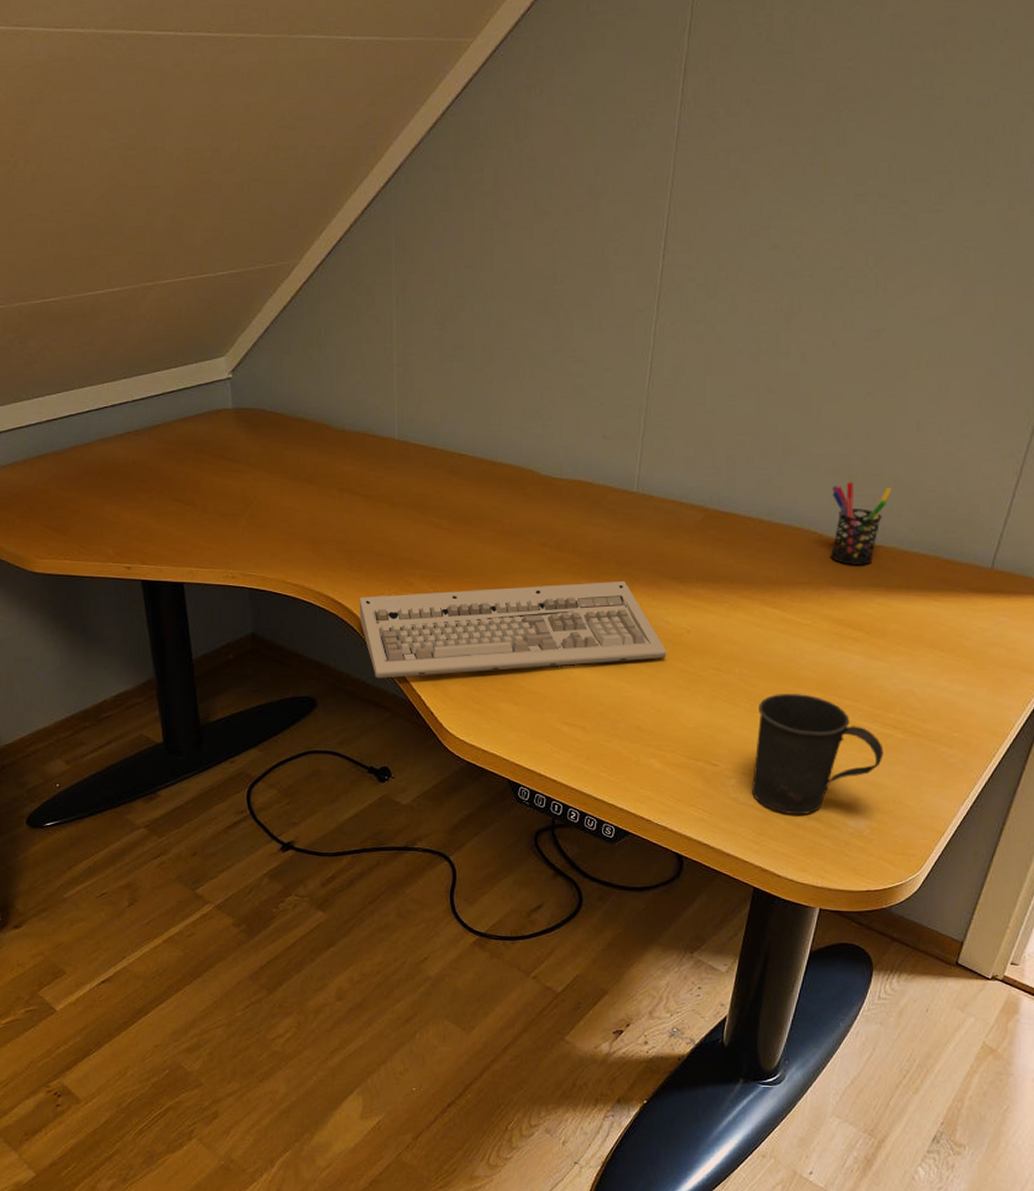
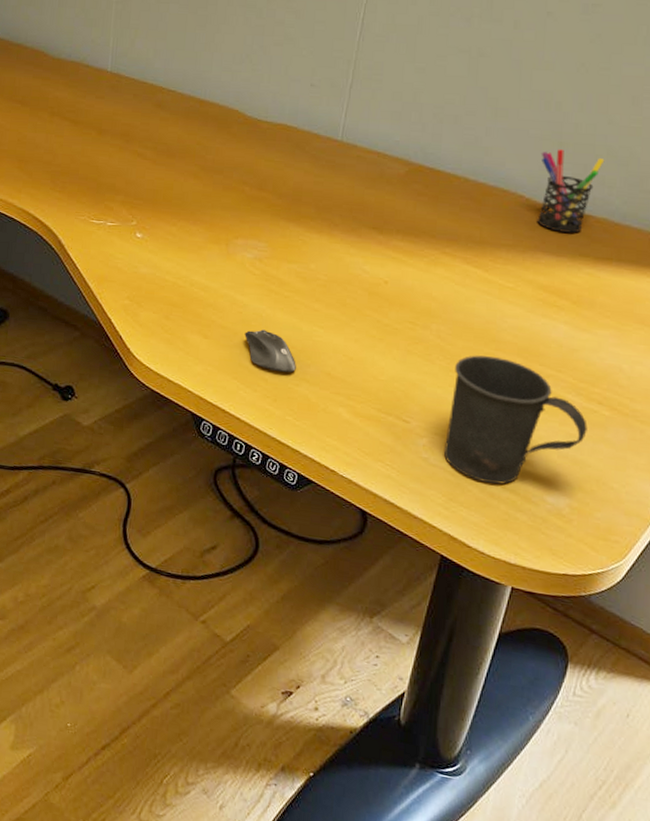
keyboard: present [359,582,667,679] -> none [58,216,362,307]
computer mouse: none [554,690,607,730] -> present [244,329,296,373]

